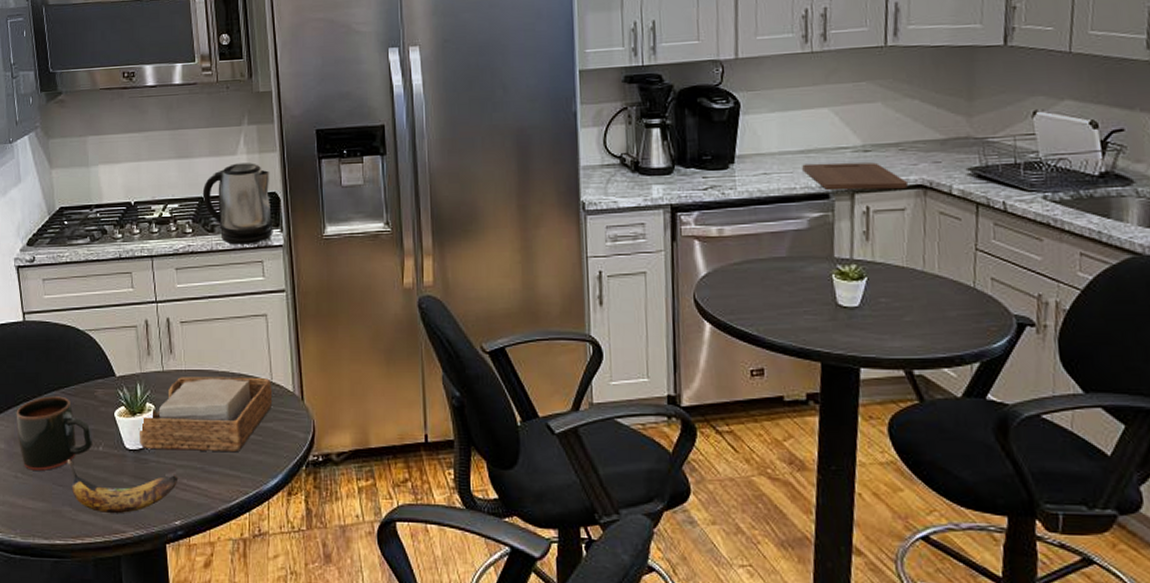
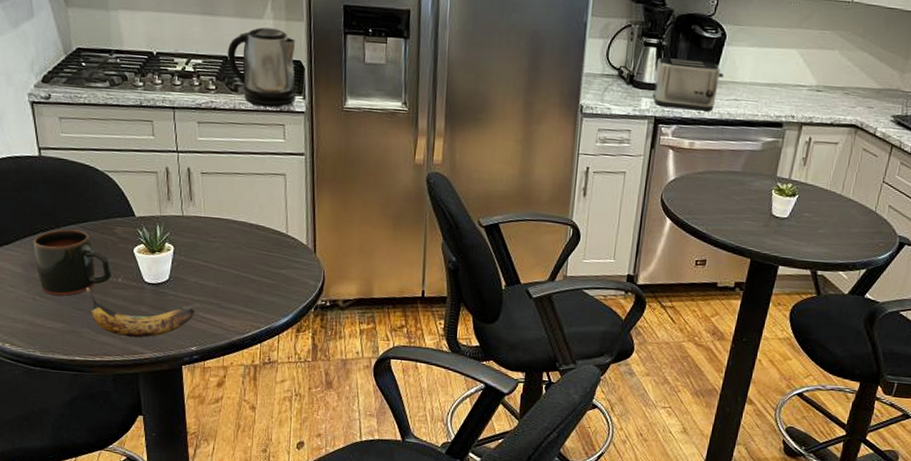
napkin holder: present [138,377,273,453] -> none [157,222,288,293]
toaster: none [664,135,745,193] -> present [652,56,724,112]
cutting board: present [802,162,908,191] -> none [766,95,844,126]

